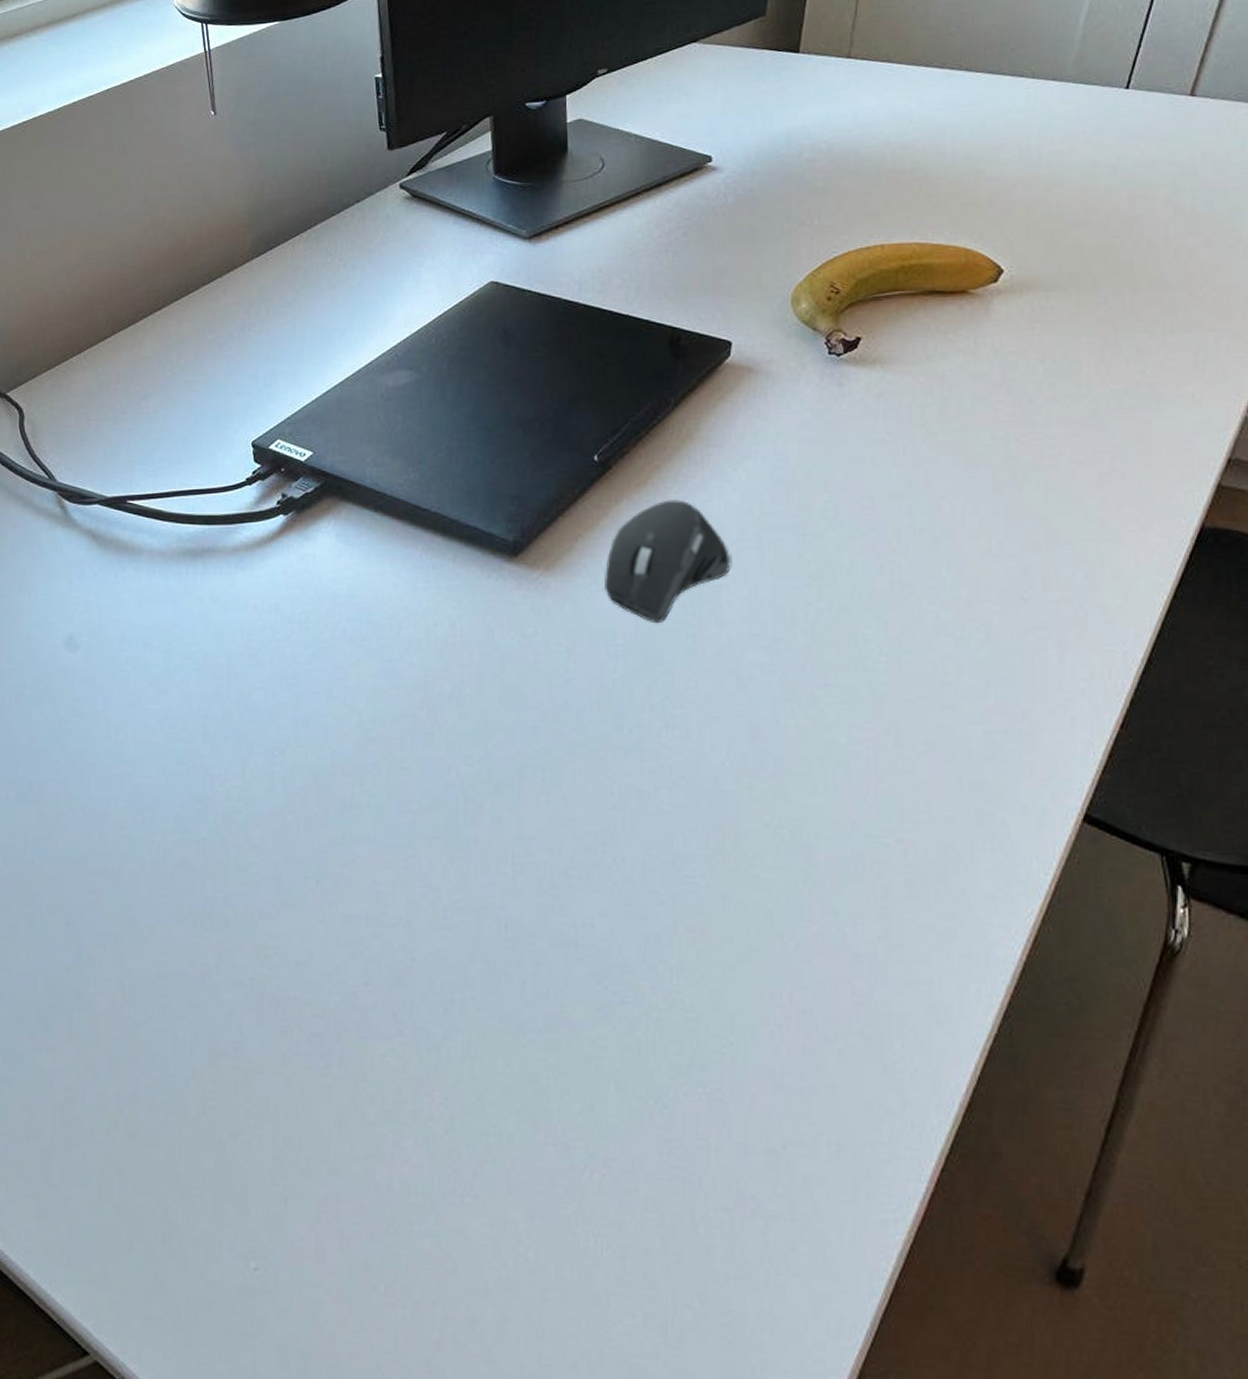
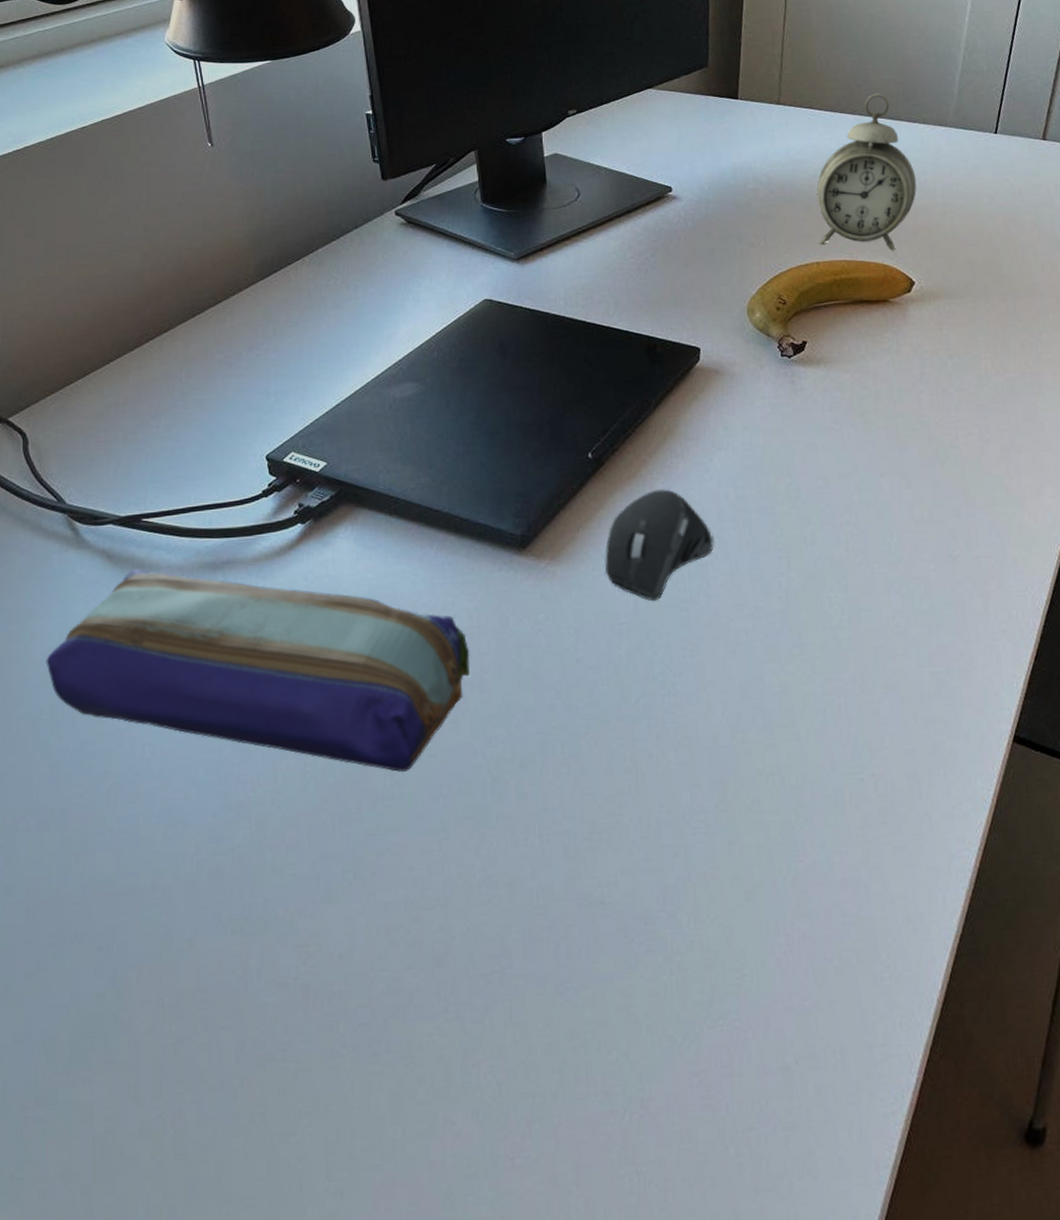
pencil case: none [31,551,450,783] -> present [46,569,470,773]
alarm clock: none [885,42,1017,232] -> present [816,93,917,251]

